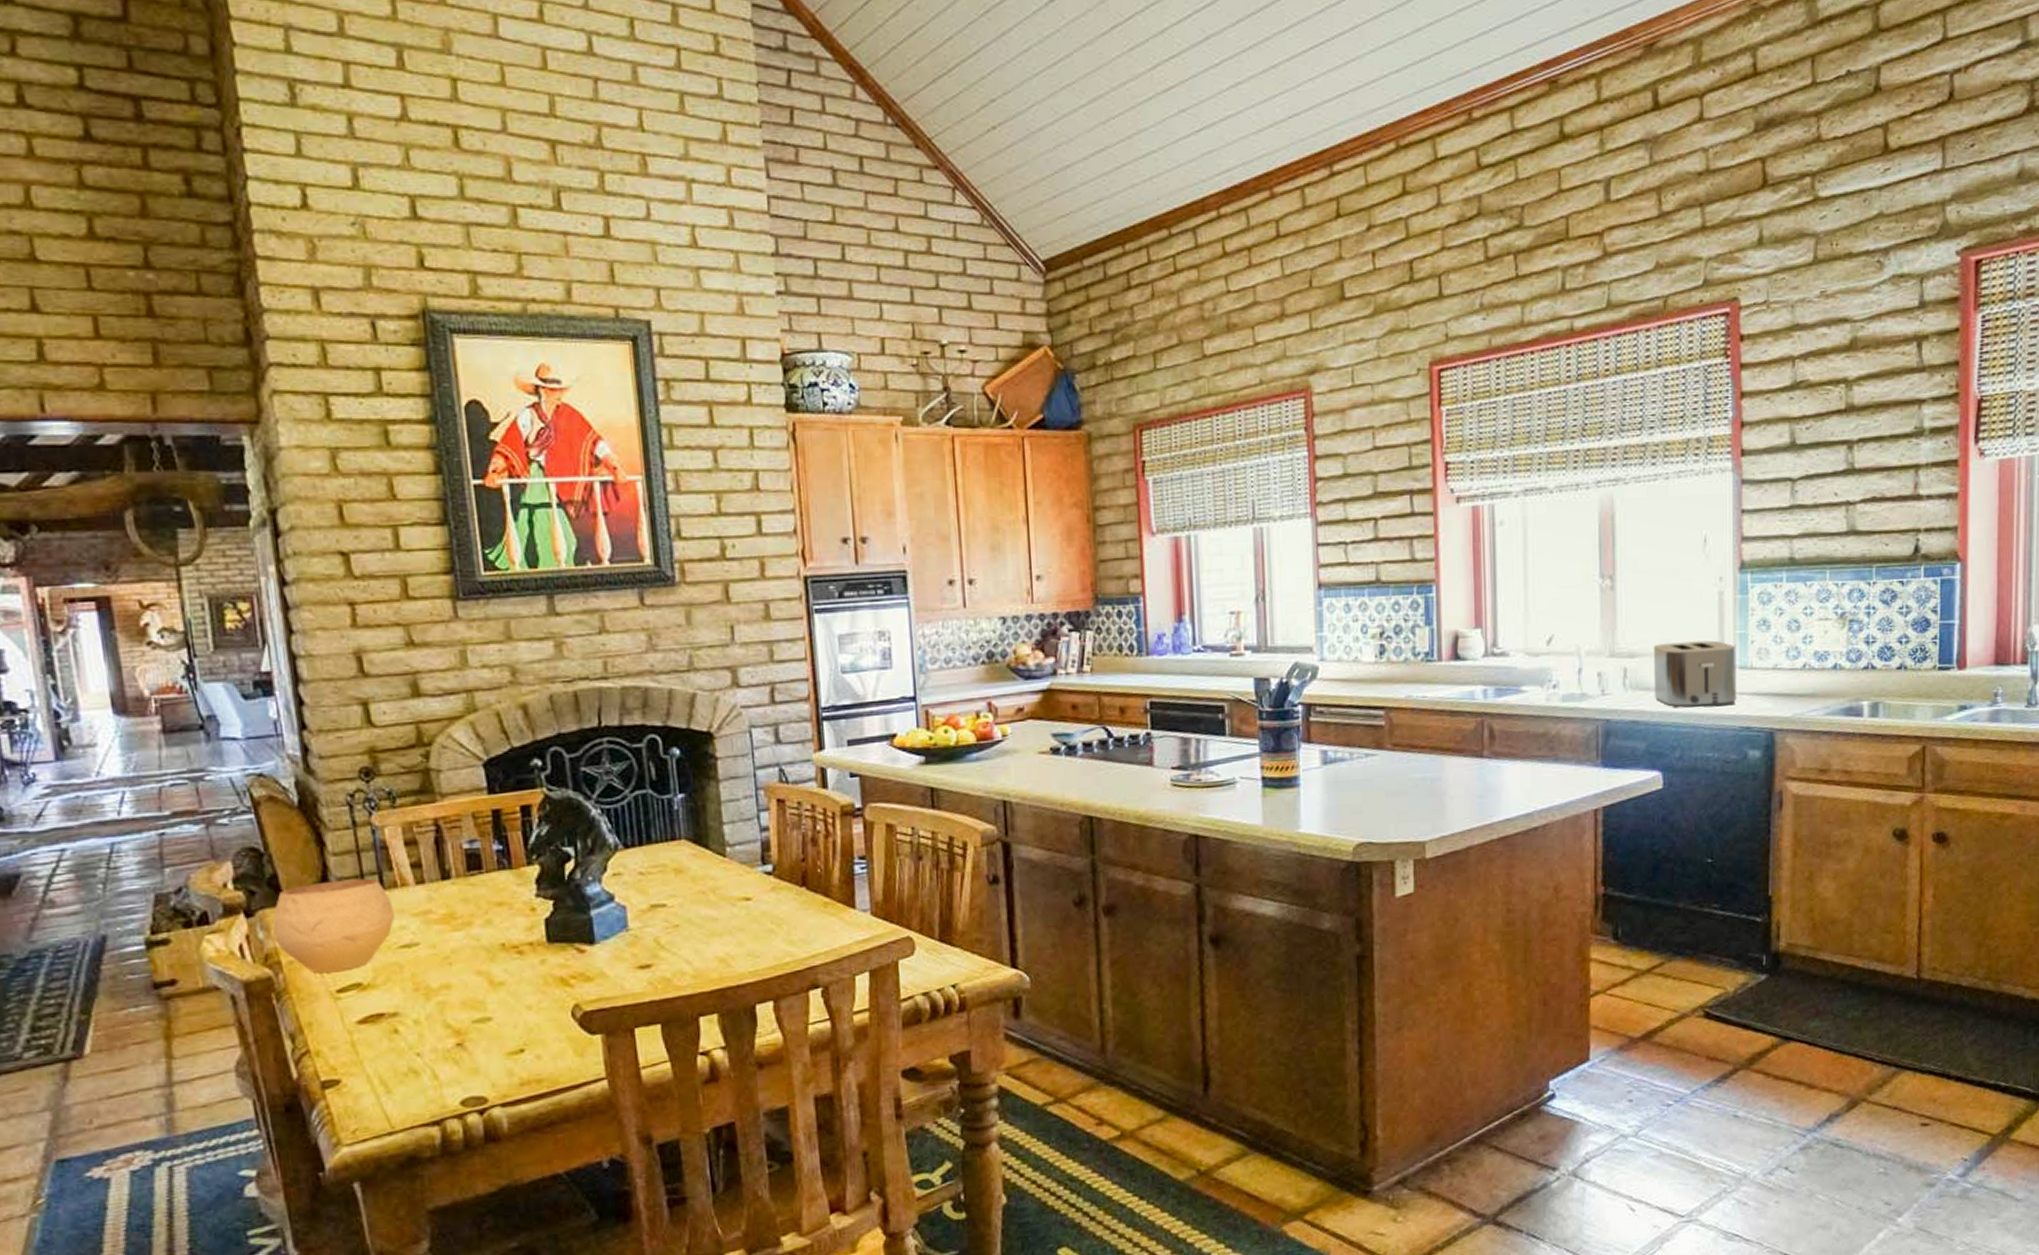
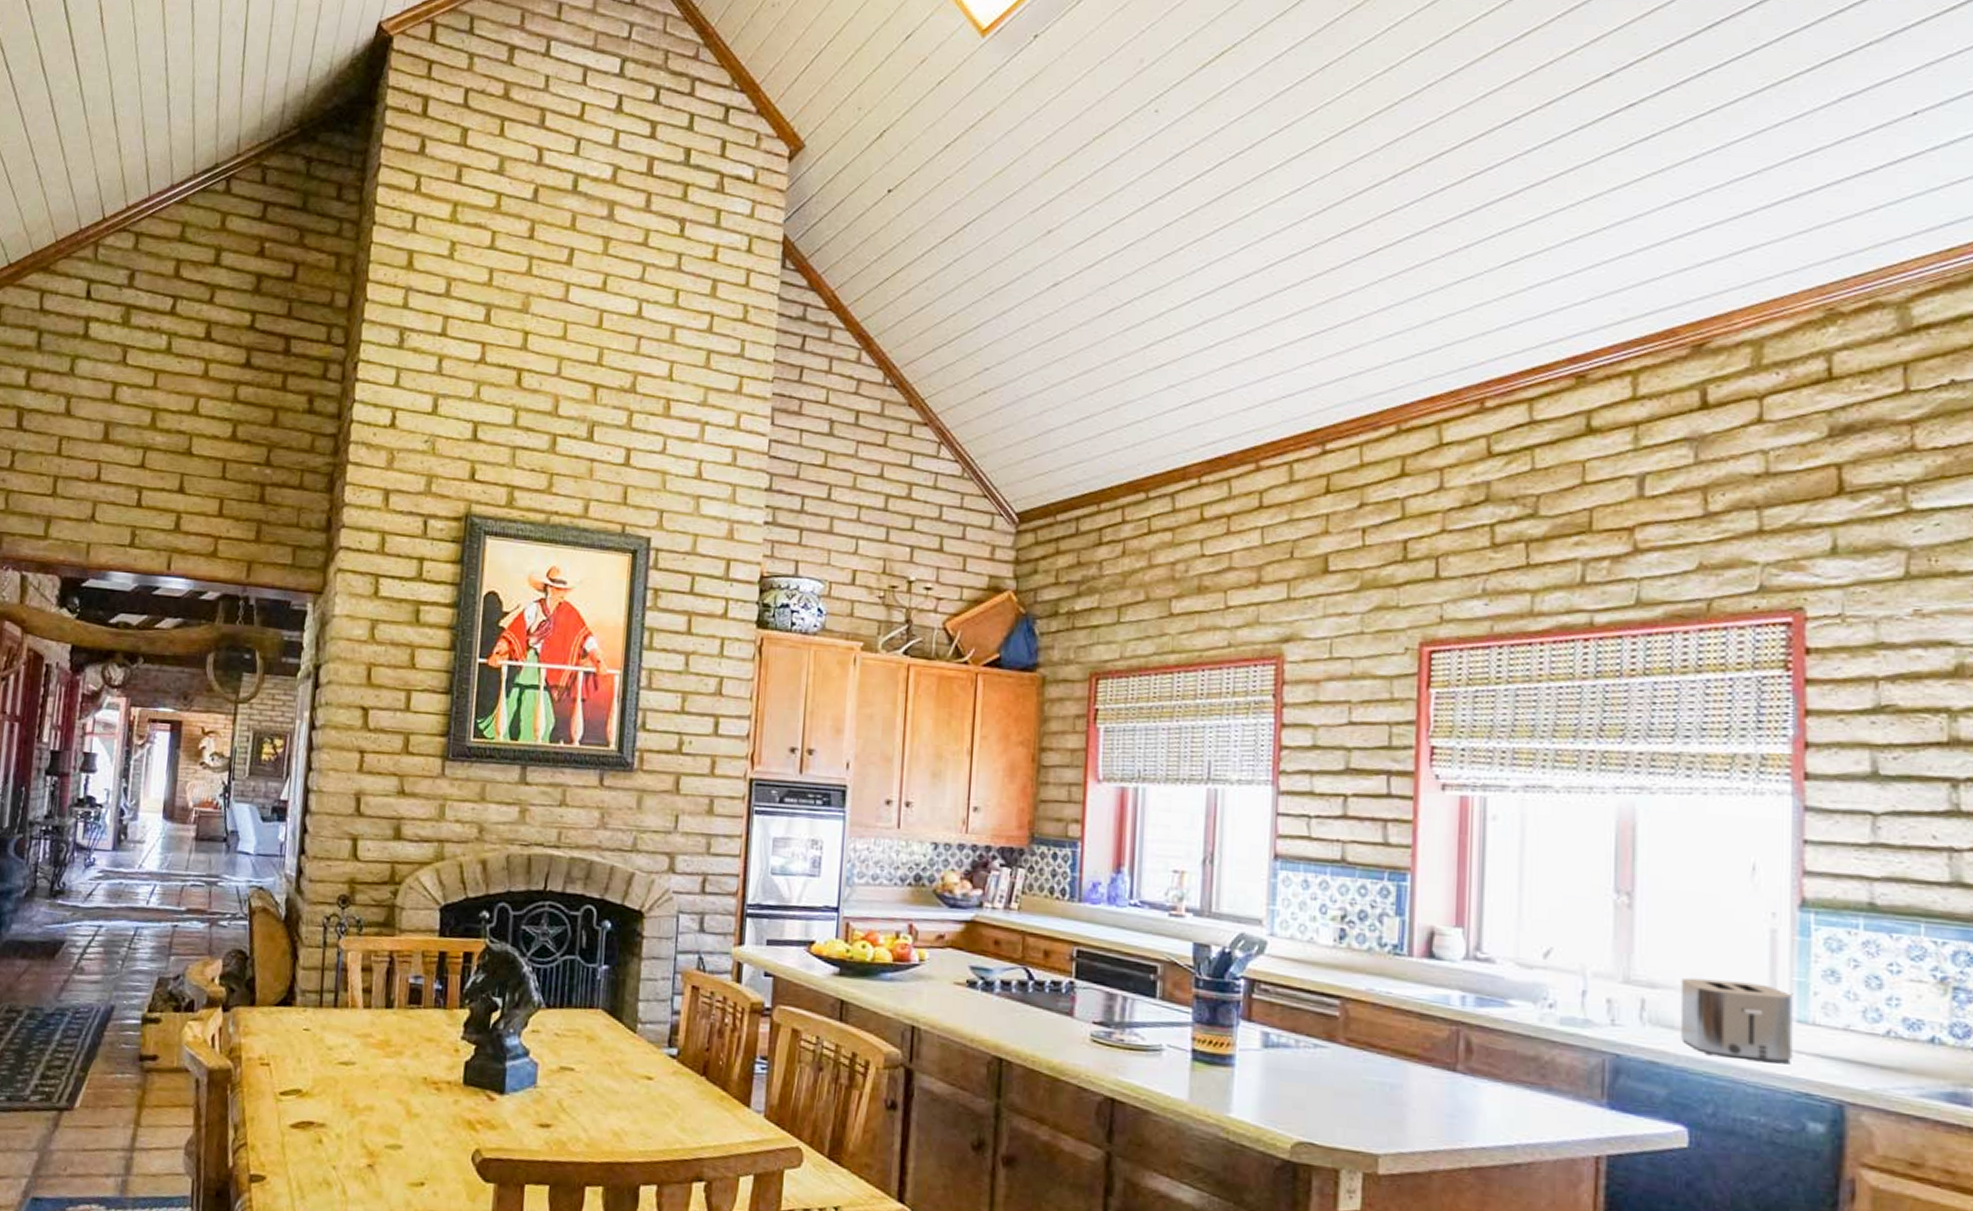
bowl: present [272,878,395,974] -> none [240,991,341,1076]

